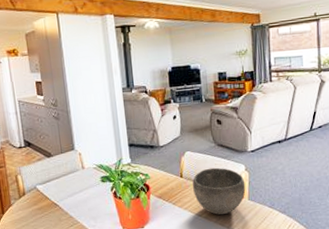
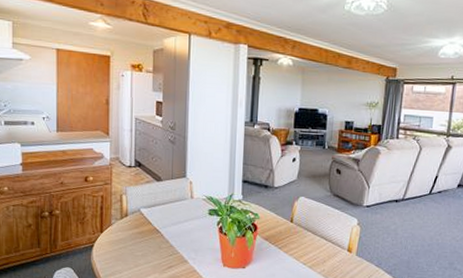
bowl: present [192,167,246,215] -> none [301,217,356,266]

